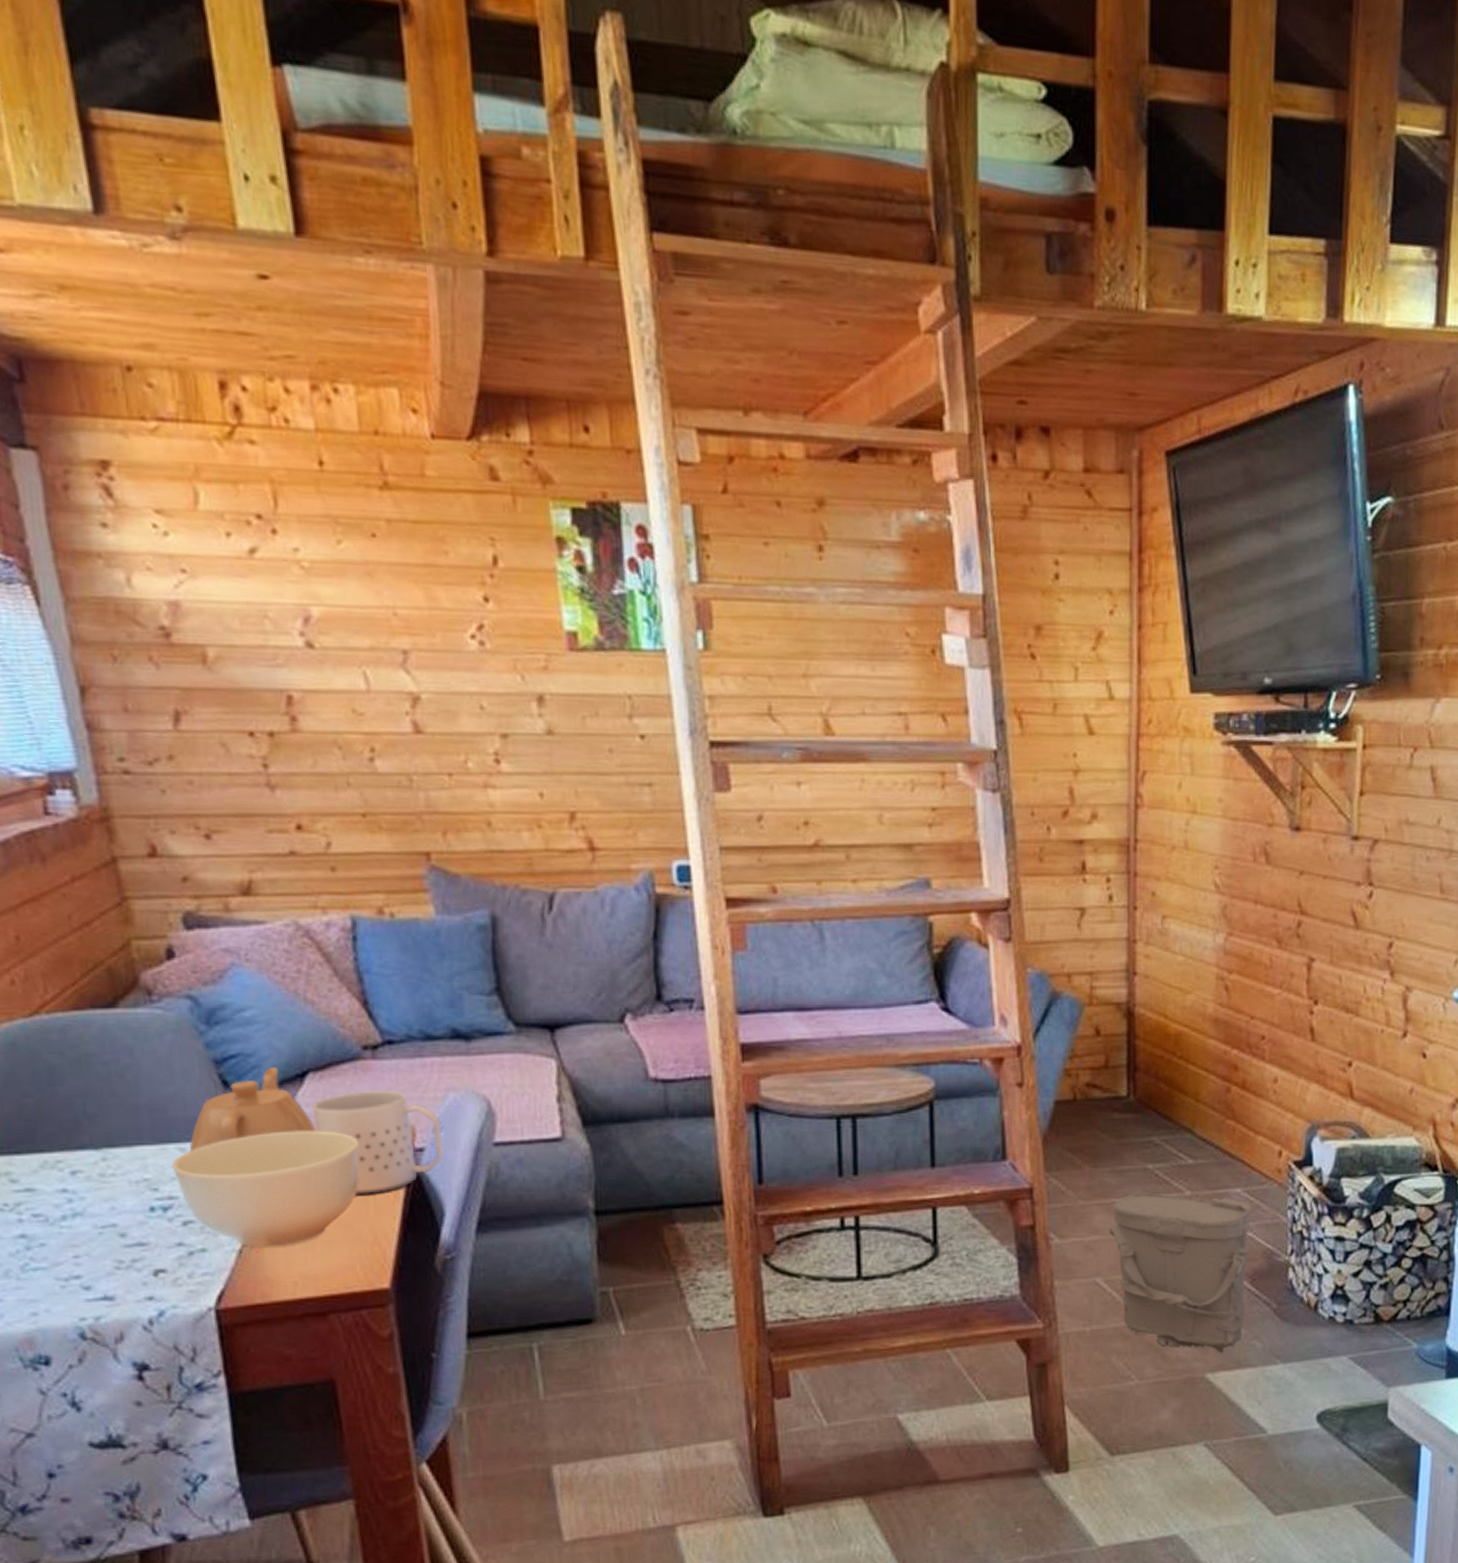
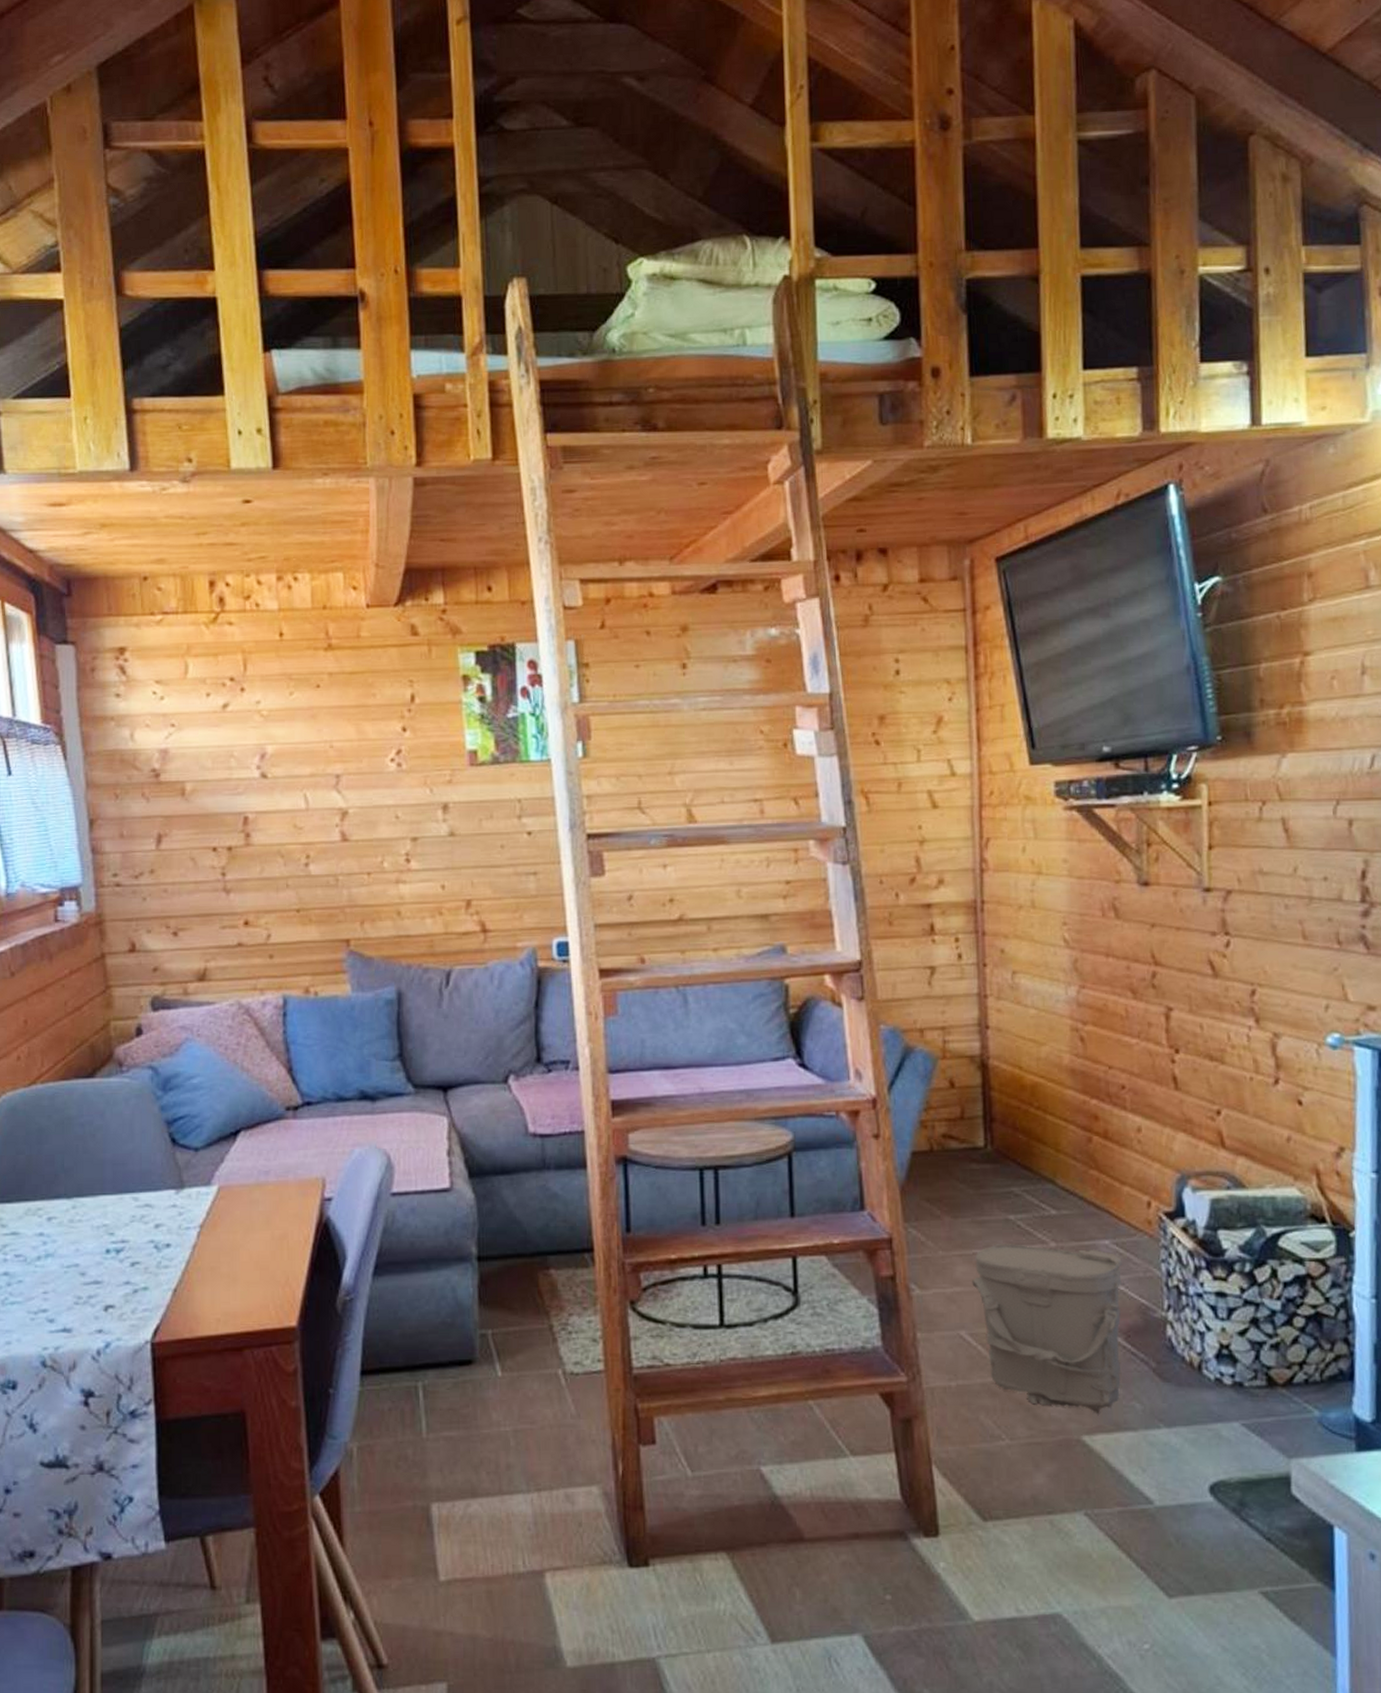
bowl: present [171,1131,360,1248] -> none [126,1182,279,1287]
teapot: present [189,1066,317,1151] -> none [142,1126,244,1200]
mug: present [312,1089,446,1195] -> none [242,1145,350,1240]

